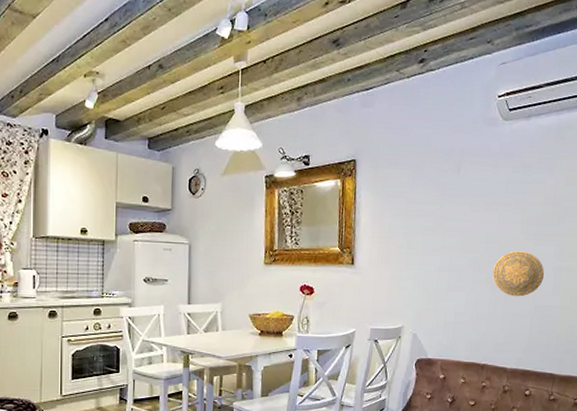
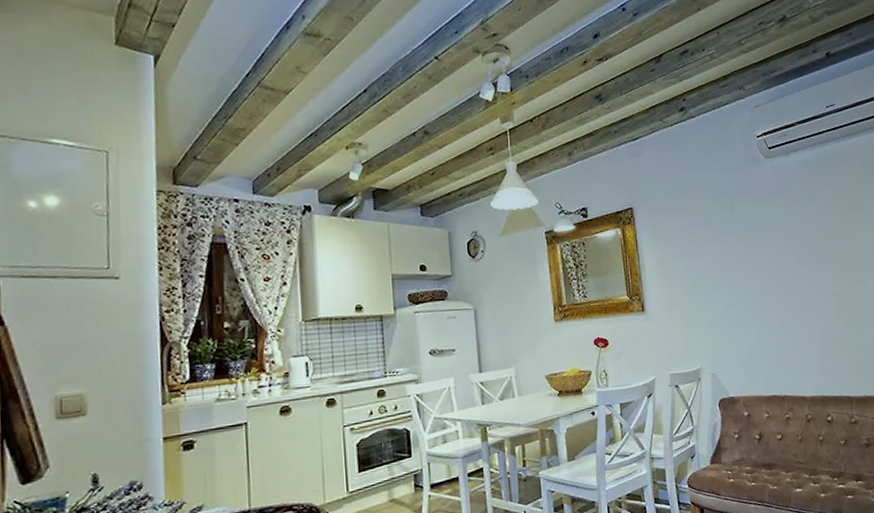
decorative plate: present [492,251,544,297] -> none [777,280,825,325]

